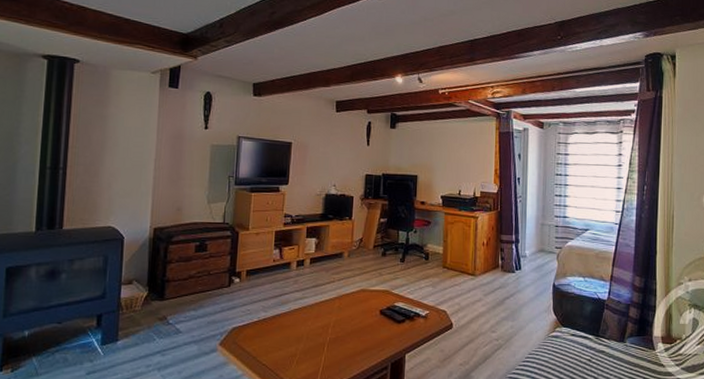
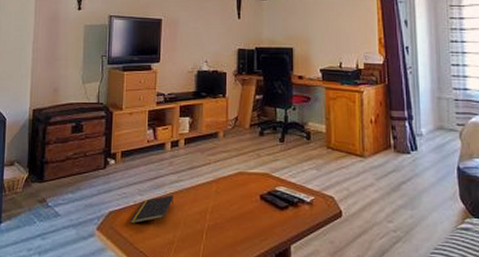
notepad: none [253,311,297,339] -> present [130,195,173,224]

